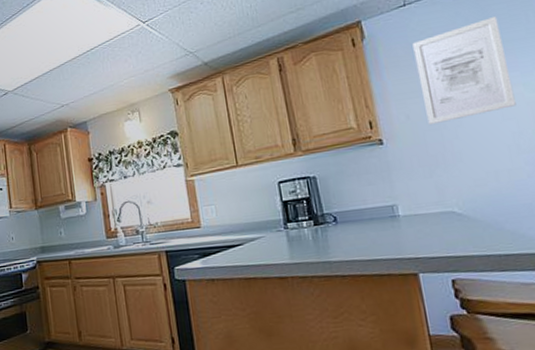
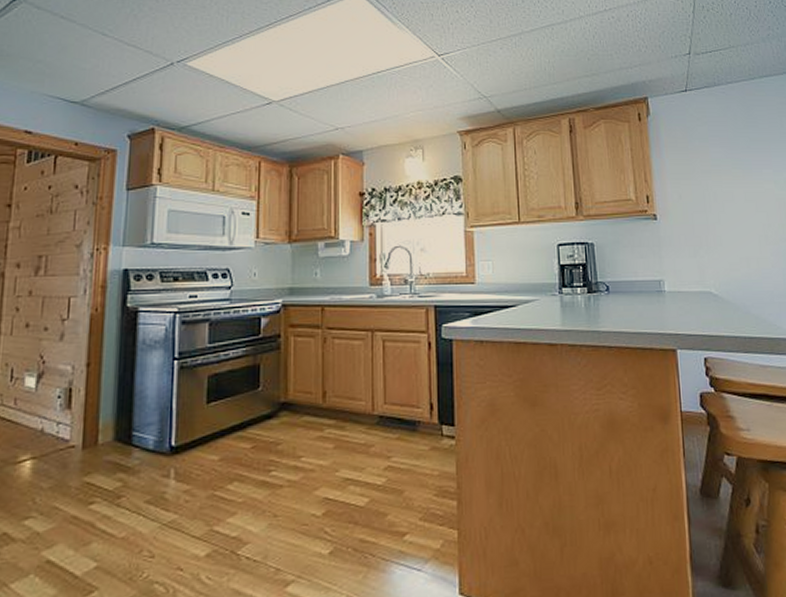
wall art: present [412,15,516,126] -> none [689,116,768,208]

